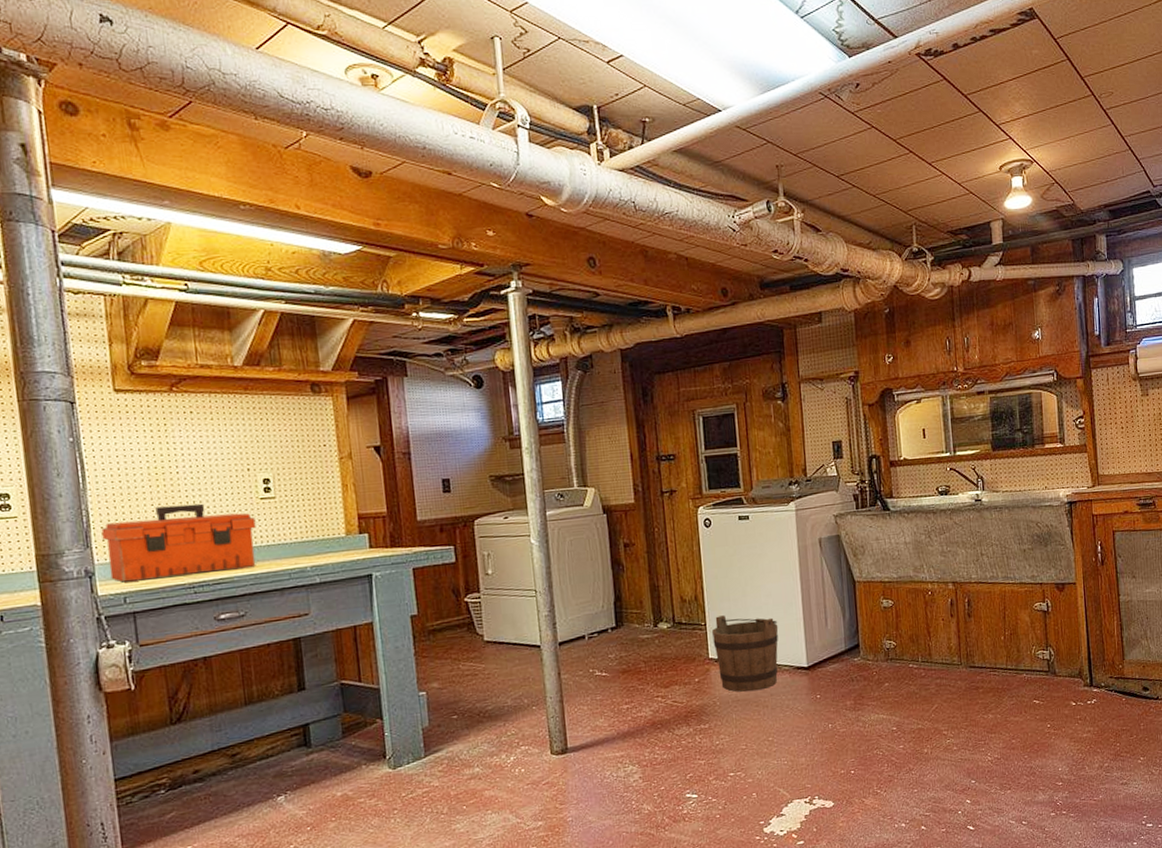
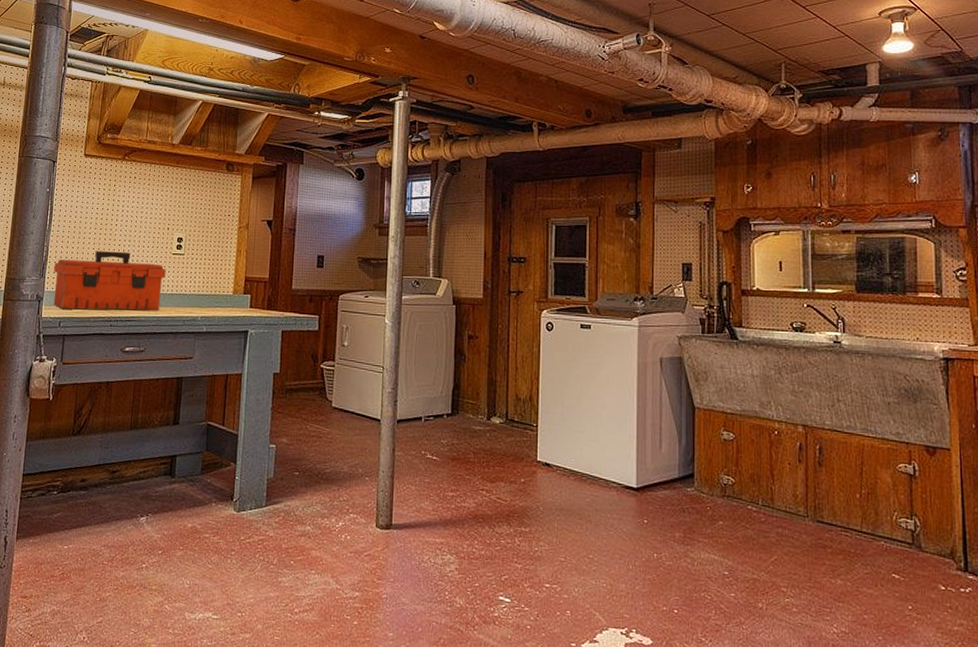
bucket: present [712,615,779,692] -> none [543,420,610,503]

